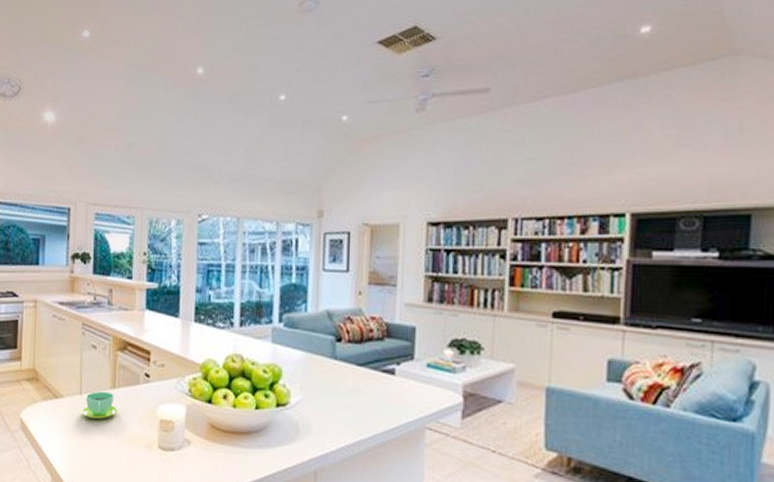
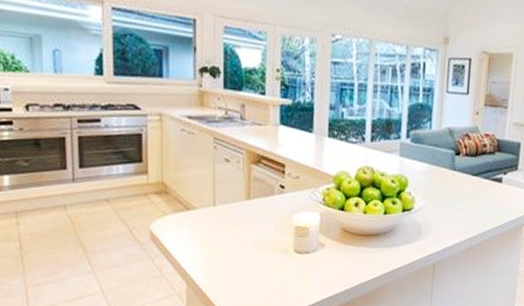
cup: present [81,391,118,419] -> none [215,202,253,228]

